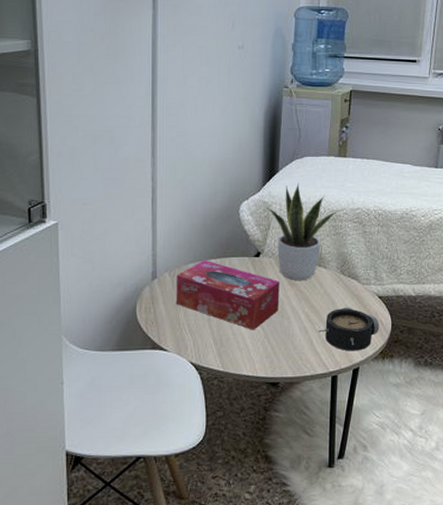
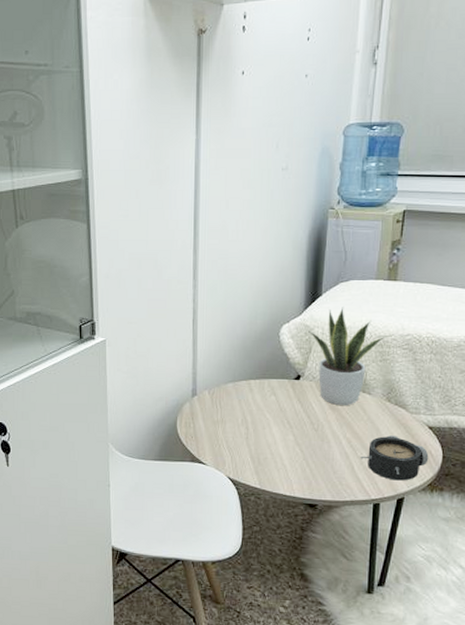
tissue box: present [176,259,280,330] -> none [214,380,320,451]

